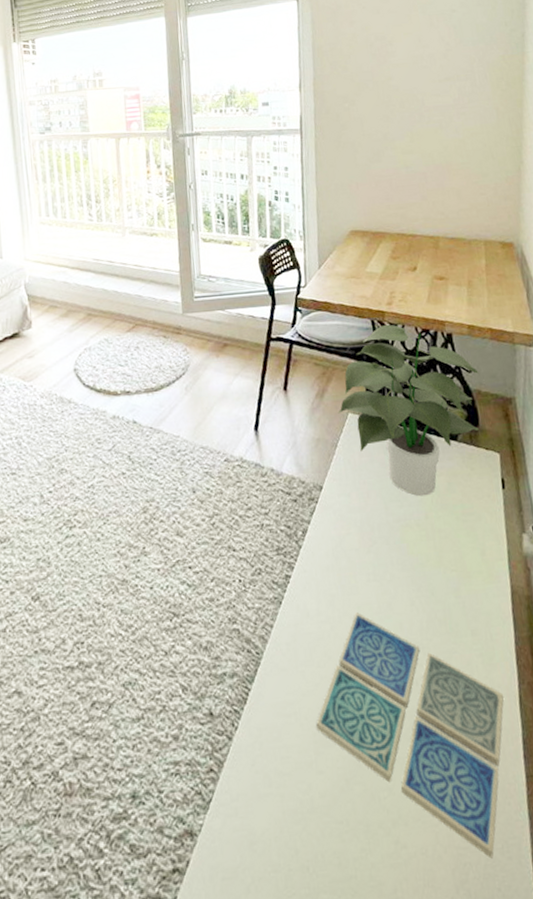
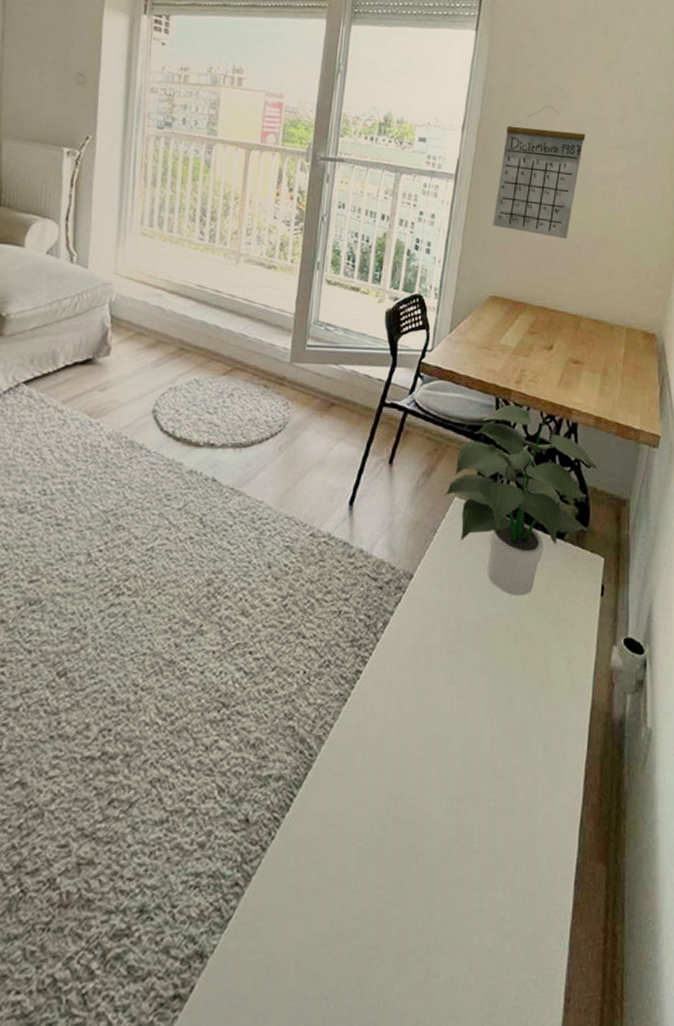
drink coaster: present [316,612,504,859] -> none [362,717,564,991]
calendar: none [339,54,415,170] -> present [493,106,586,240]

